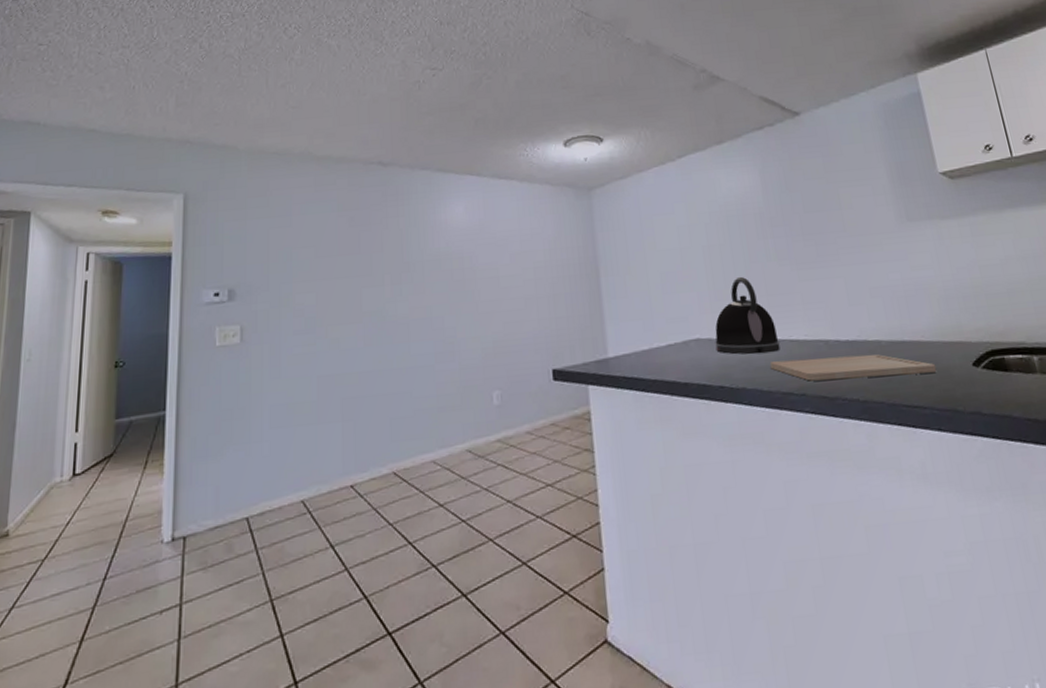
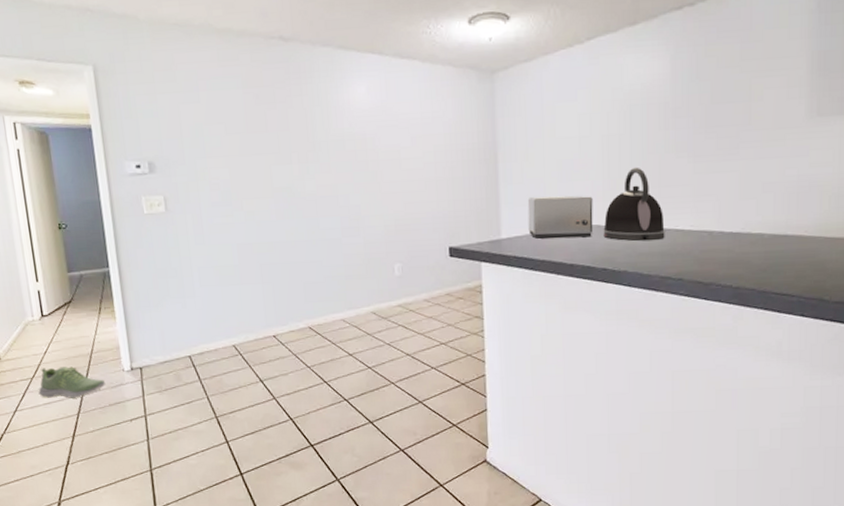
shoe: none [47,540,137,587] -> present [38,366,106,398]
toaster: none [633,307,705,356] -> present [527,195,593,239]
cutting board: present [769,354,937,381] -> none [652,246,812,268]

